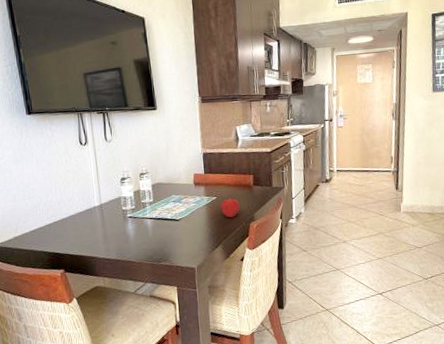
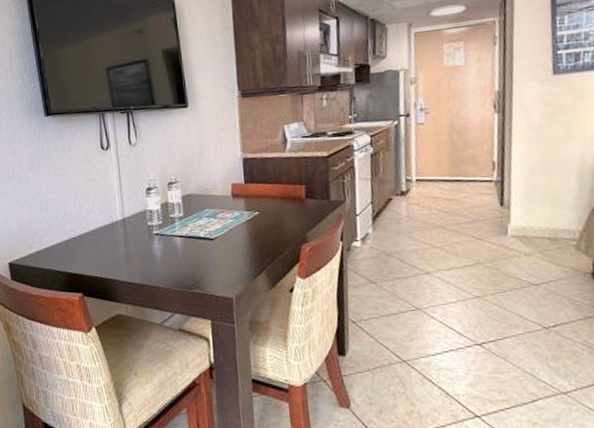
apple: present [220,198,240,218] -> none [264,213,289,238]

